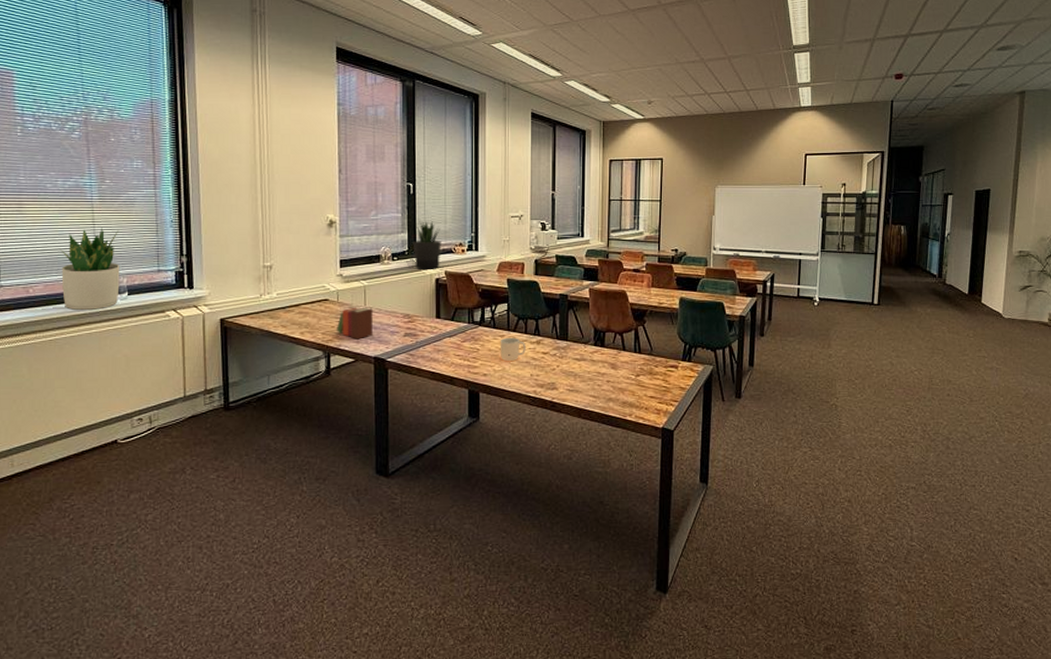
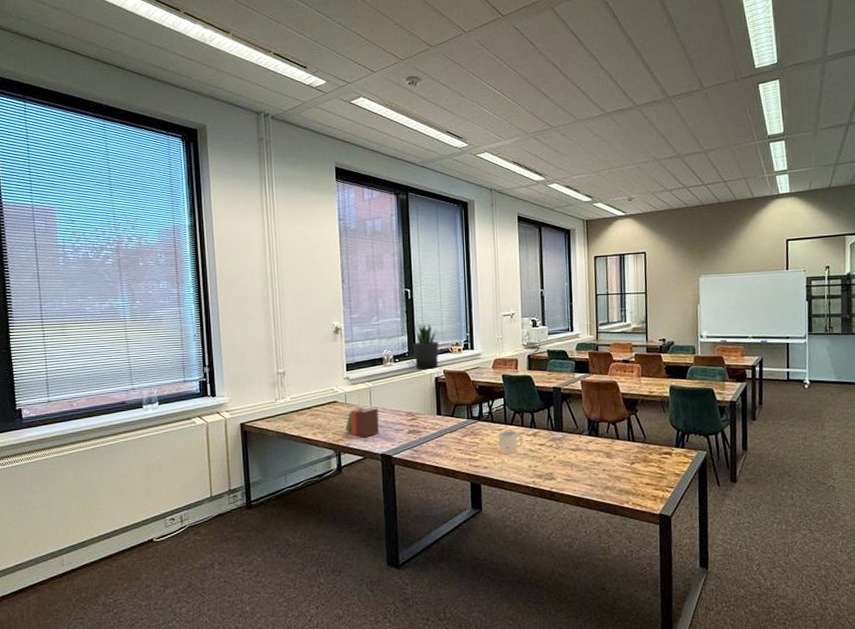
planter: present [59,228,120,310] -> none [98,344,151,420]

